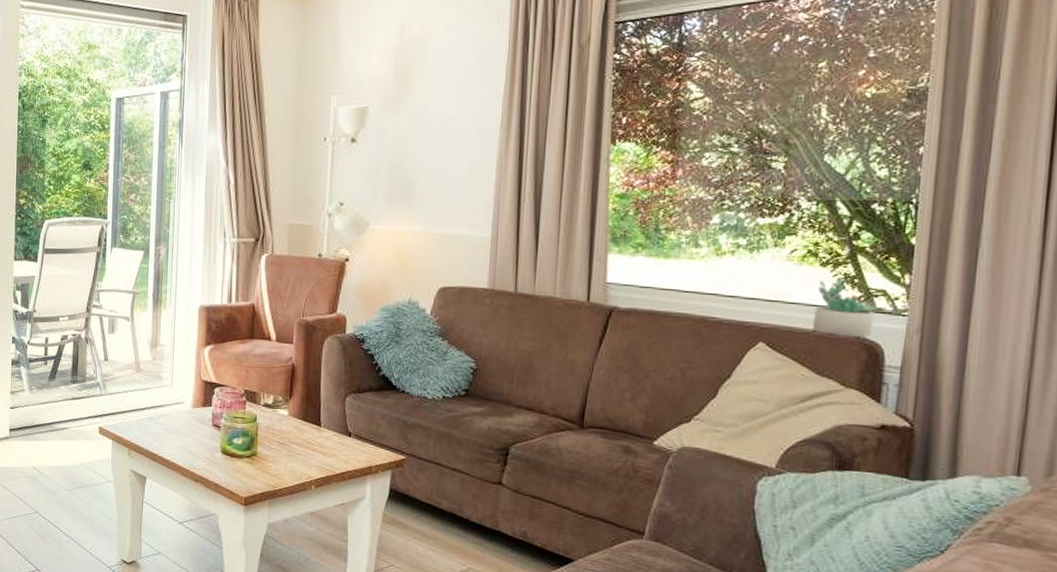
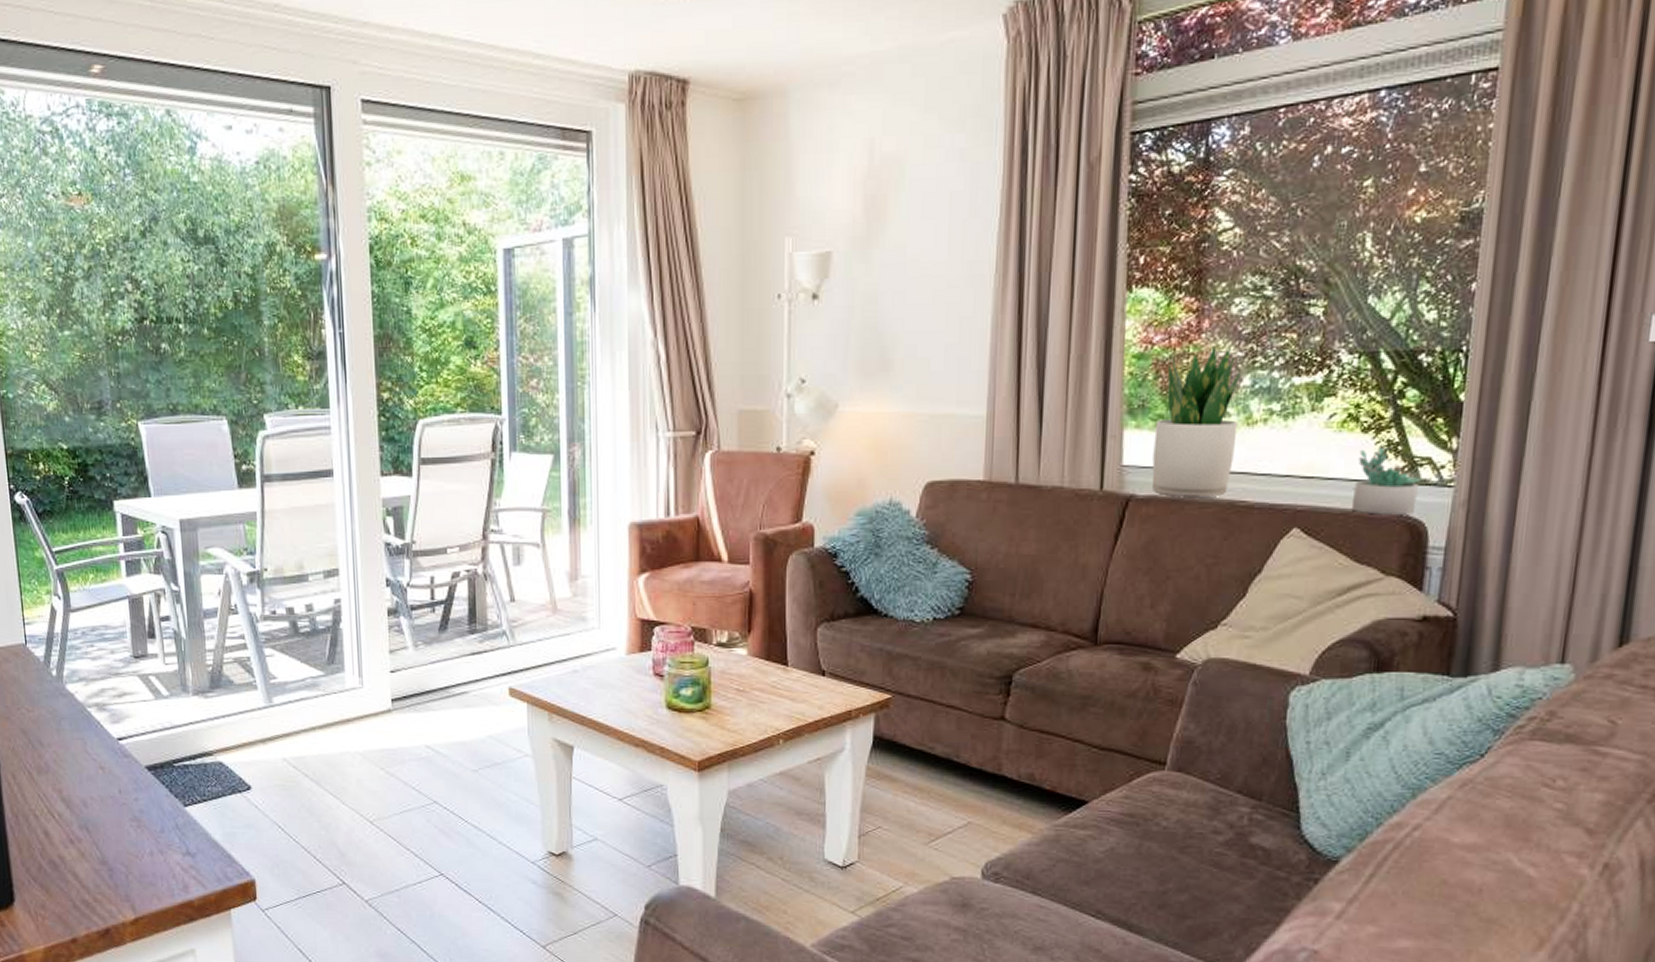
planter: none [632,190,712,313] -> present [1152,346,1242,498]

